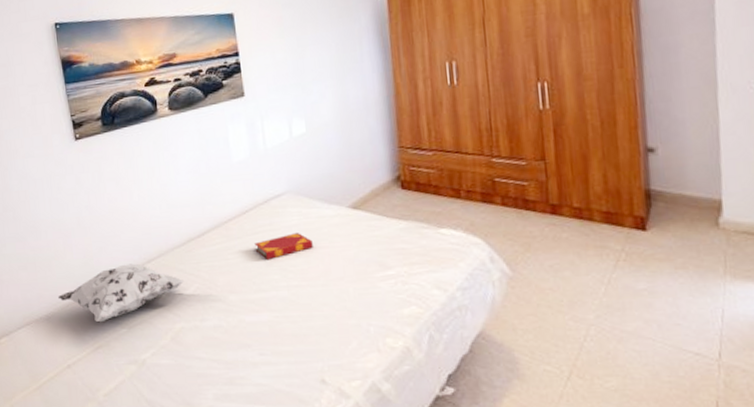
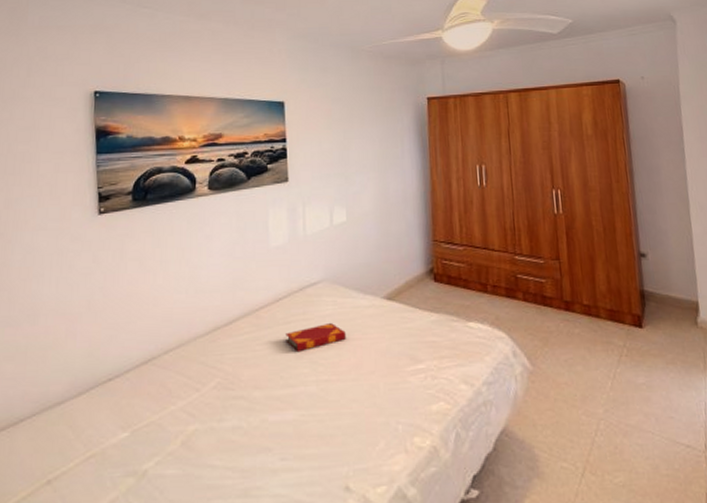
decorative pillow: present [57,263,184,323] -> none [48,354,204,426]

